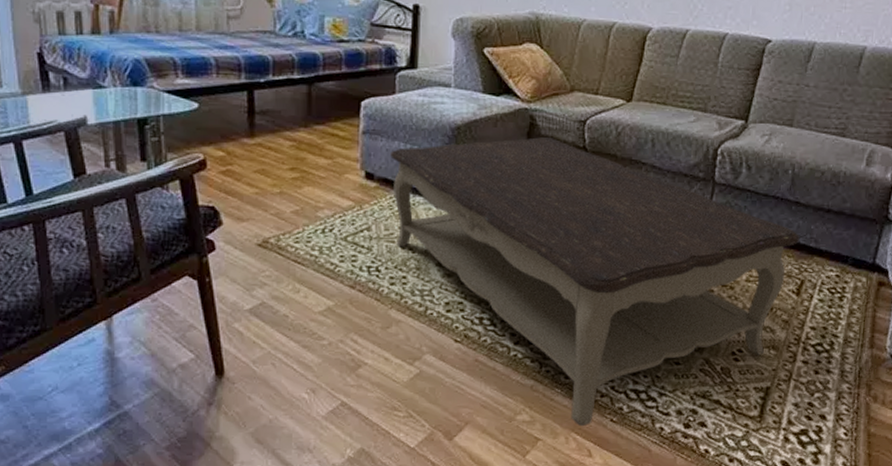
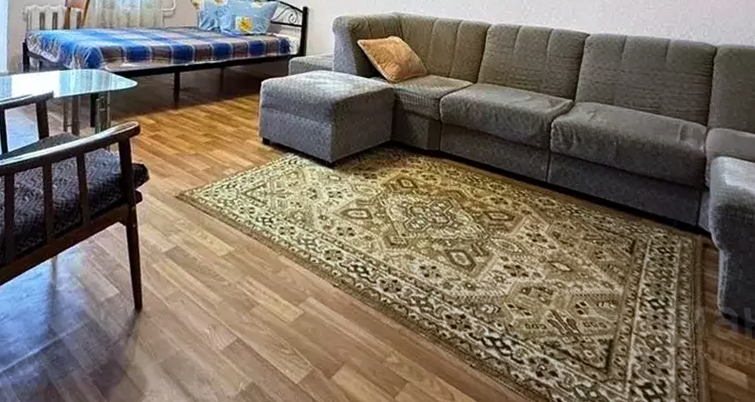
coffee table: present [390,137,799,427] -> none [283,112,628,371]

